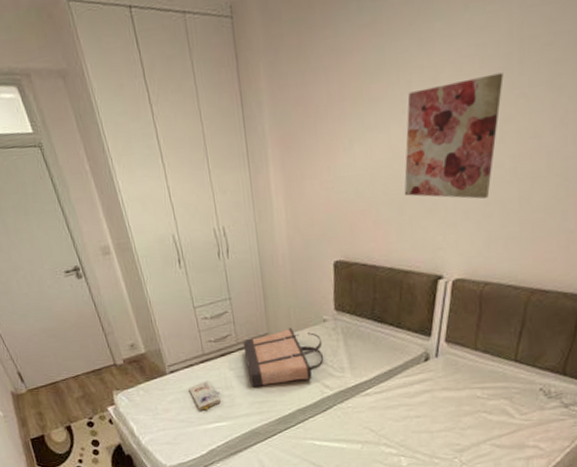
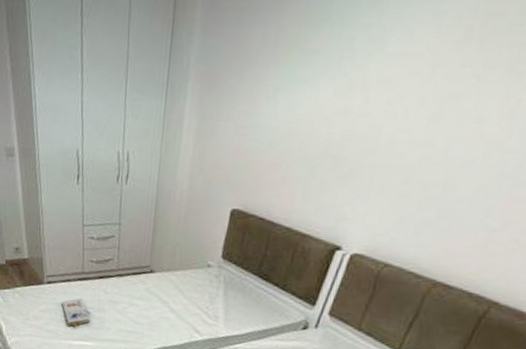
shopping bag: present [243,327,324,387] -> none [122,265,202,321]
wall art: present [404,72,504,200] -> none [320,46,459,178]

